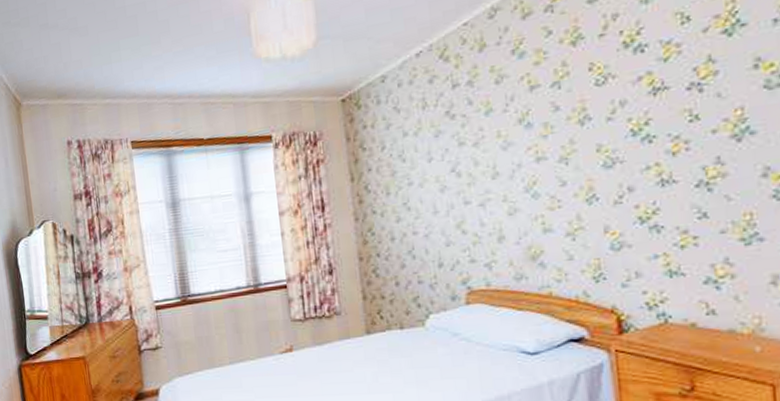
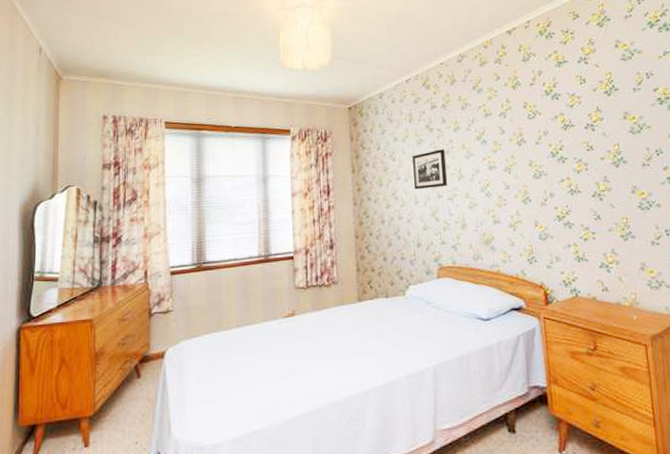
picture frame: none [428,140,477,196] -> present [413,149,447,190]

